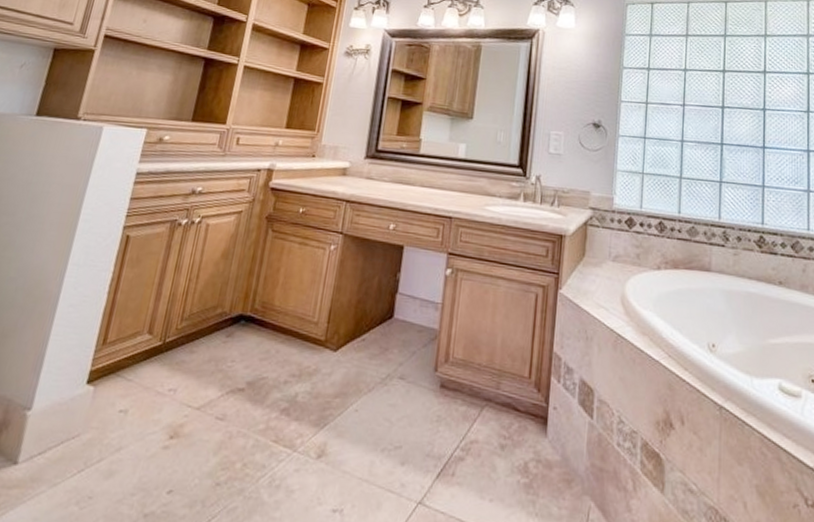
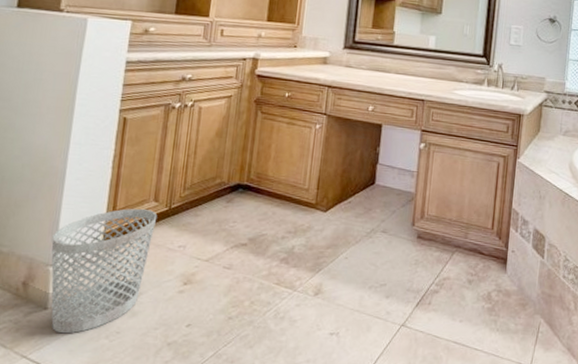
wastebasket: none [18,342,150,497] -> present [51,208,158,334]

